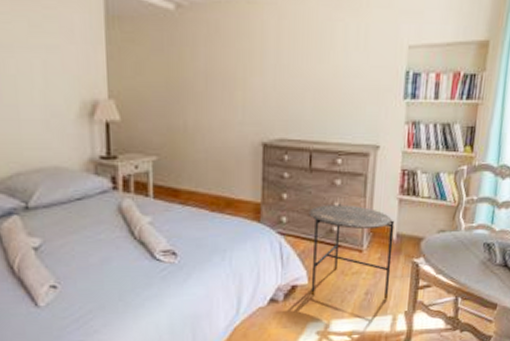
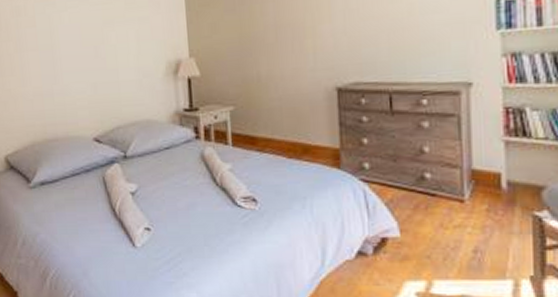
side table: present [309,203,395,300] -> none [394,147,506,260]

